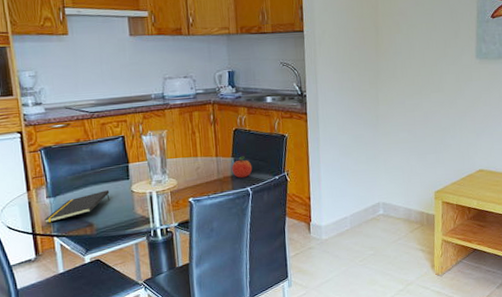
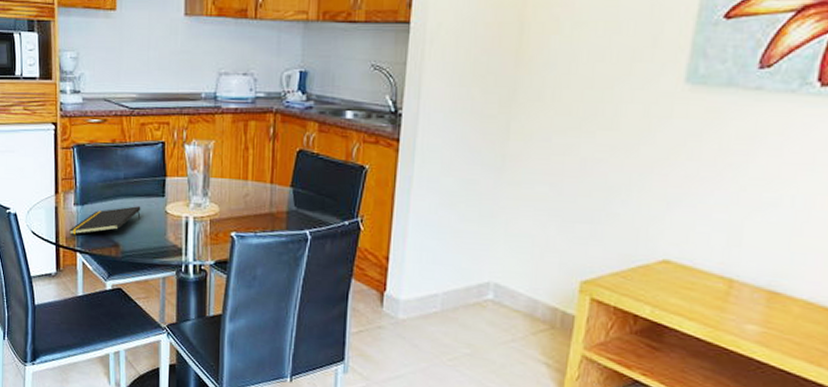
fruit: present [232,156,253,179] -> none [289,187,316,217]

